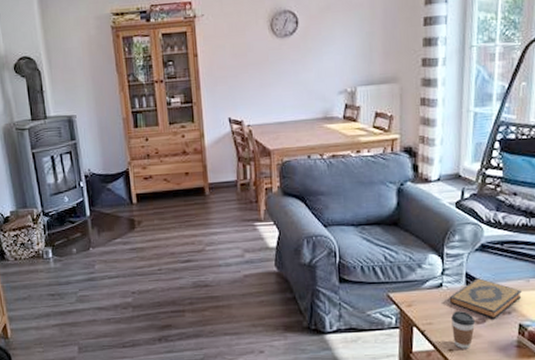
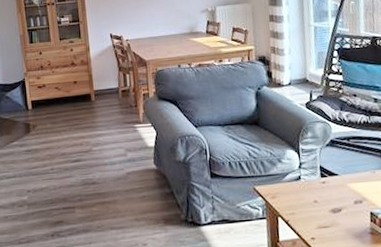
hardback book: present [449,278,522,320] -> none [307,171,370,209]
coffee cup: present [451,311,476,349] -> none [311,201,333,237]

